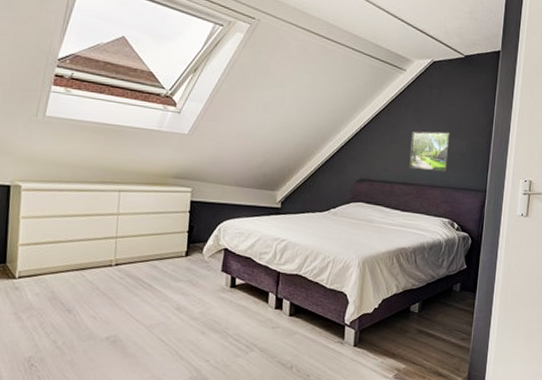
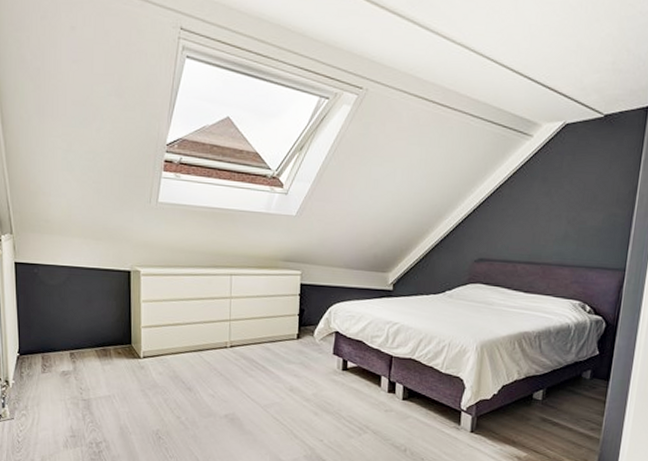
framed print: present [409,131,451,172] -> none [534,203,585,250]

